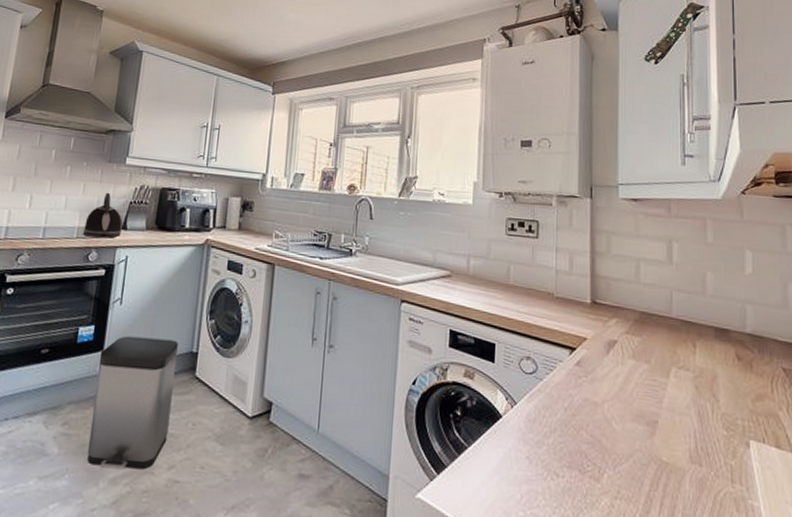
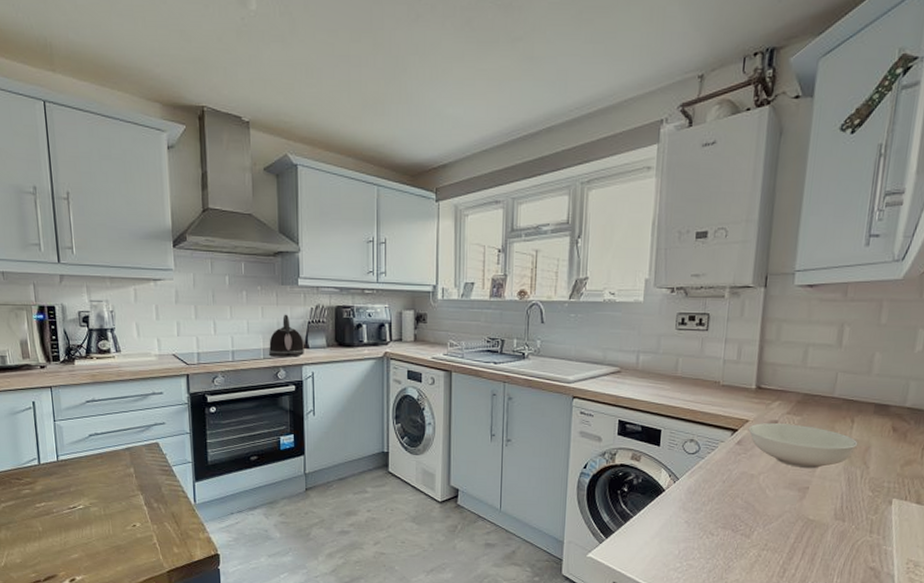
pedal bin: present [87,336,178,470] -> none [302,441,371,547]
bowl: none [587,342,704,399] -> present [748,423,858,469]

